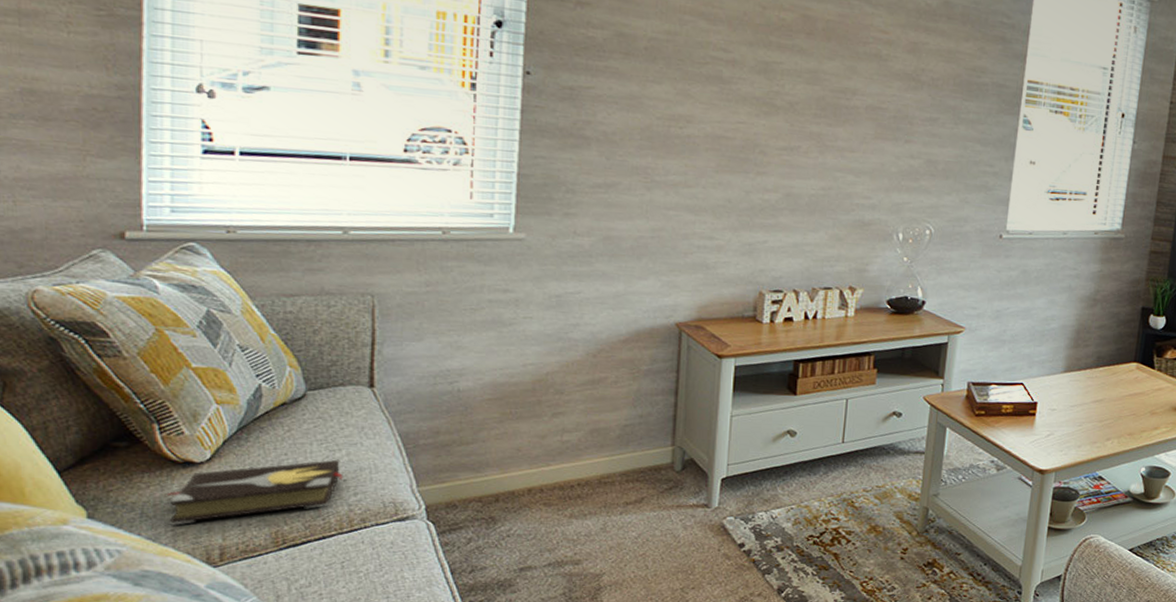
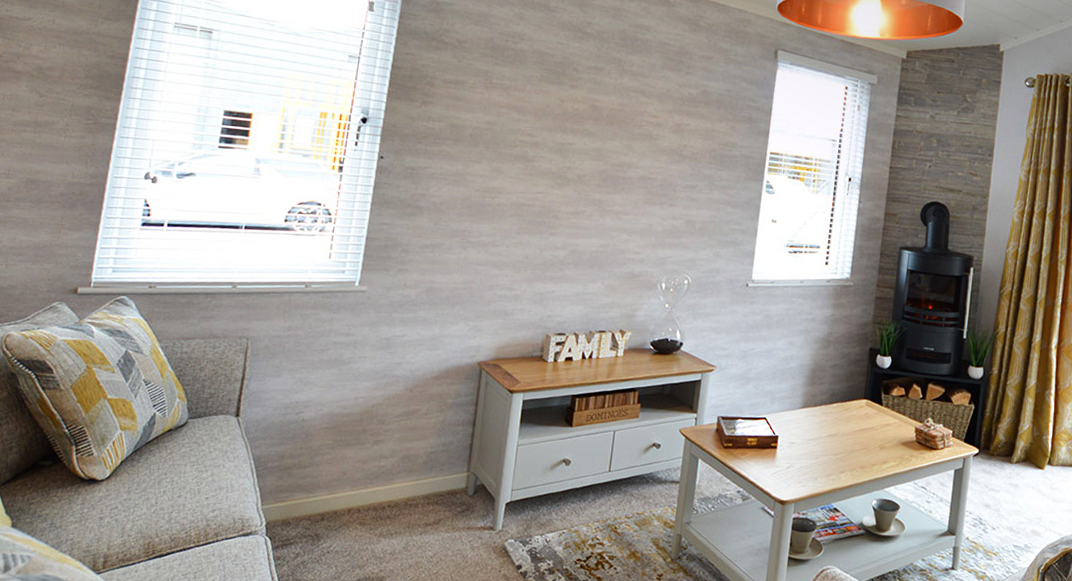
hardback book: present [166,459,343,525] -> none [70,479,206,535]

